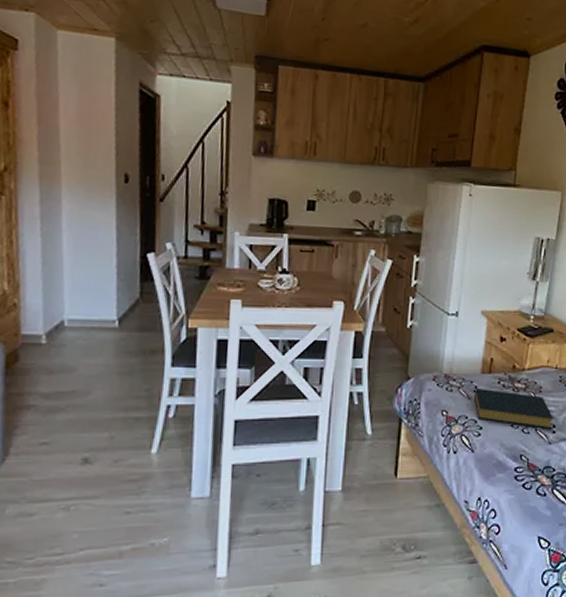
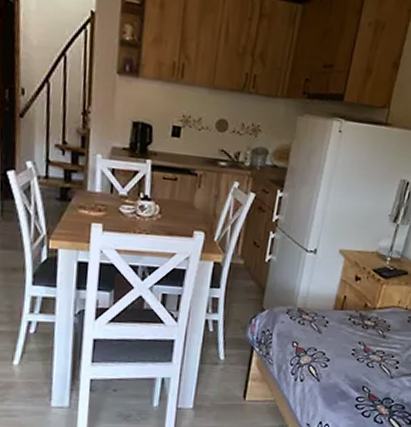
hardback book: present [473,387,553,429] -> none [324,322,398,365]

